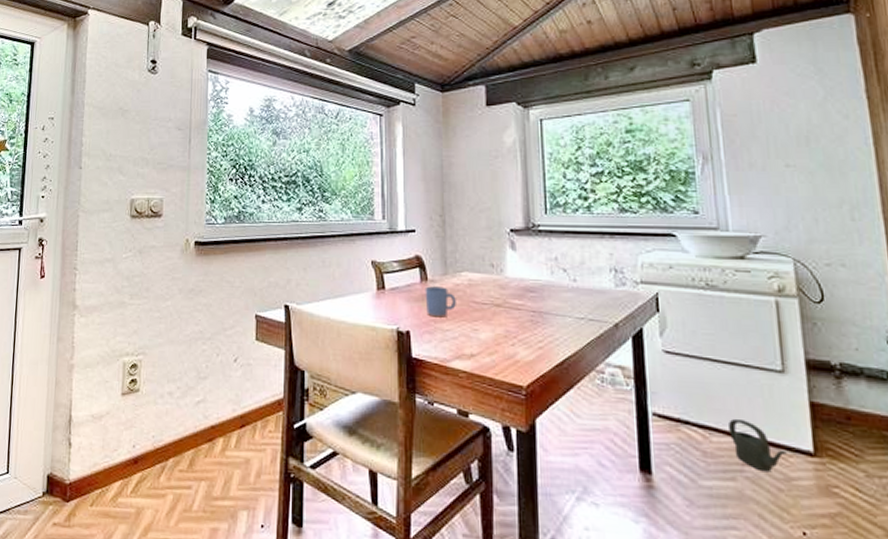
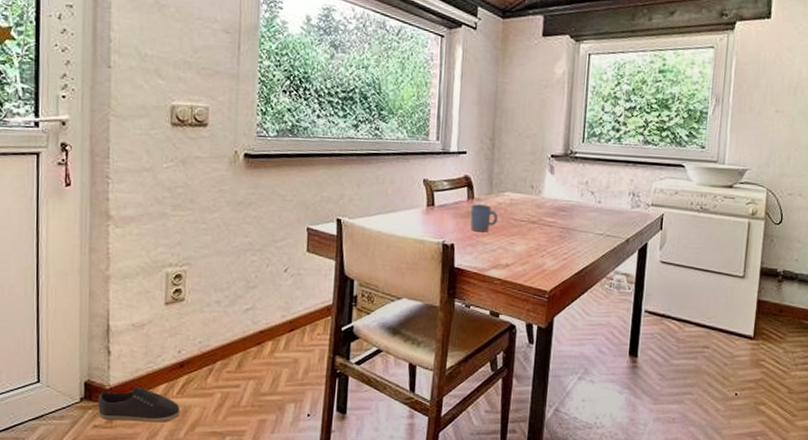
shoe: none [58,482,134,524] -> present [98,386,180,422]
watering can: present [729,419,787,471] -> none [698,314,735,351]

